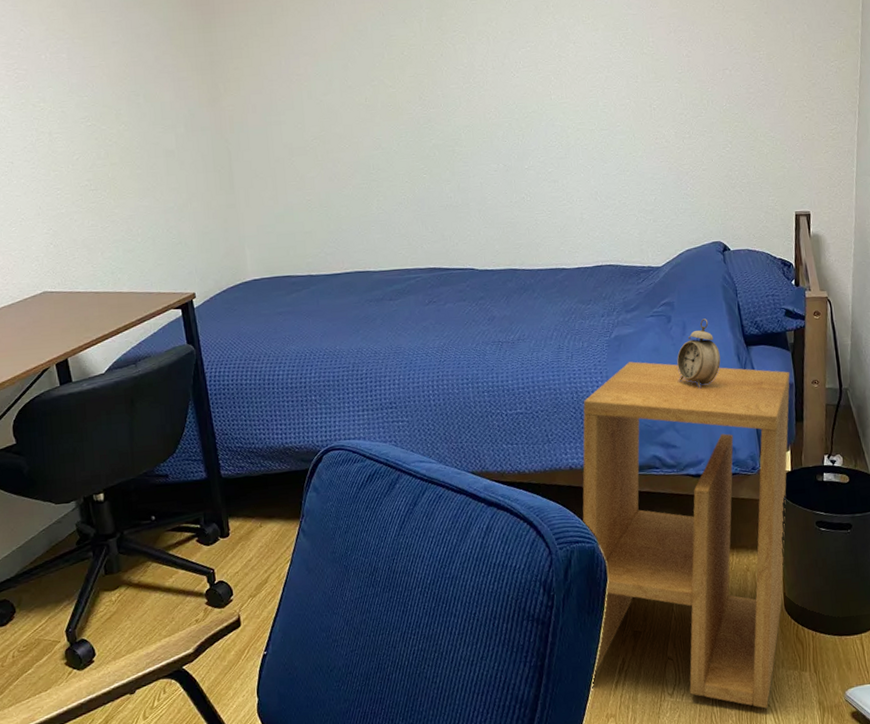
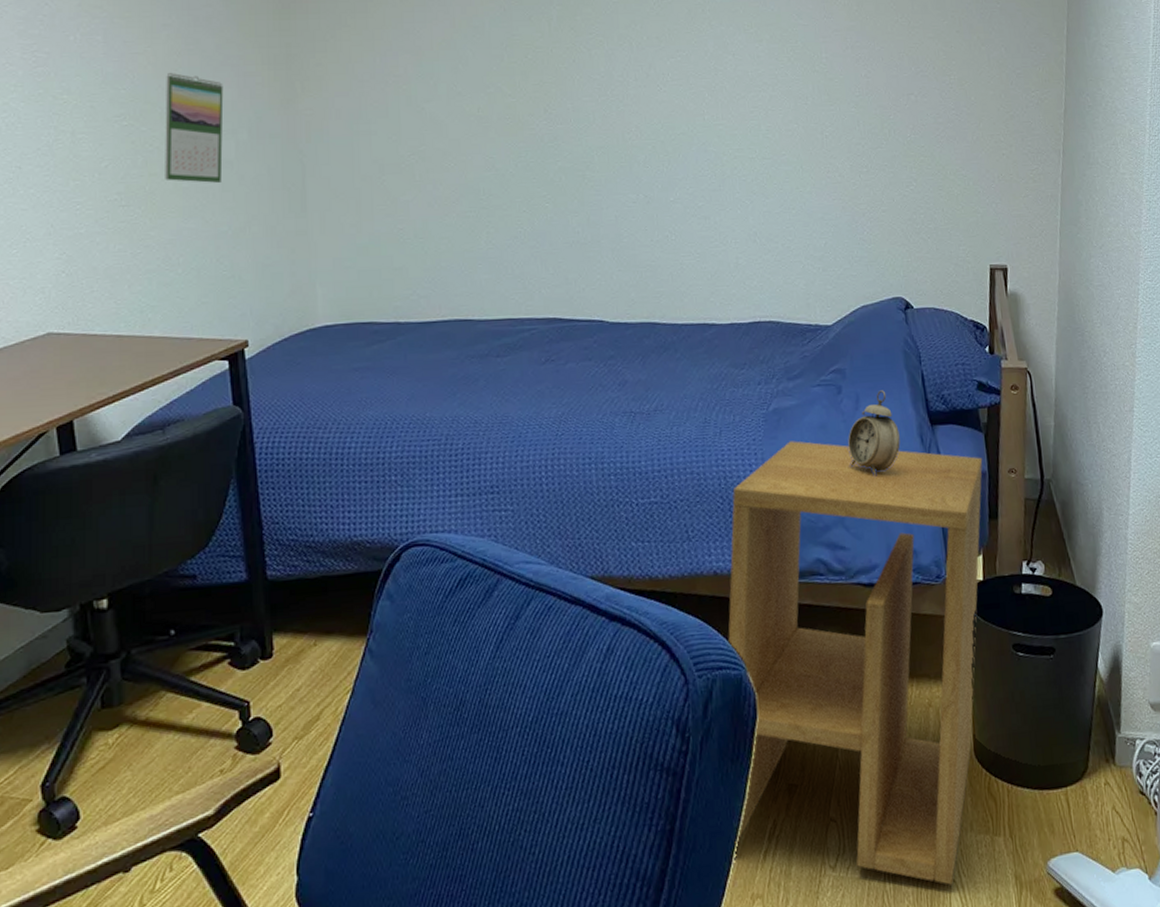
calendar: none [118,81,167,169] -> present [165,73,224,183]

